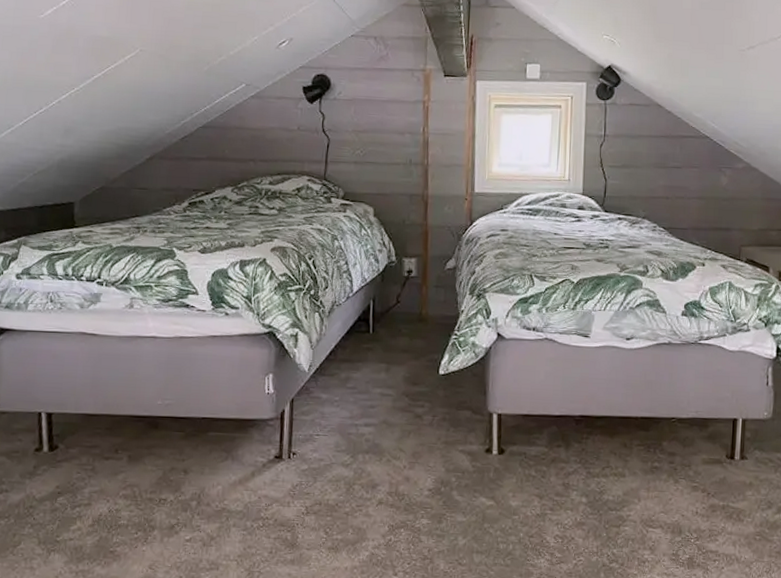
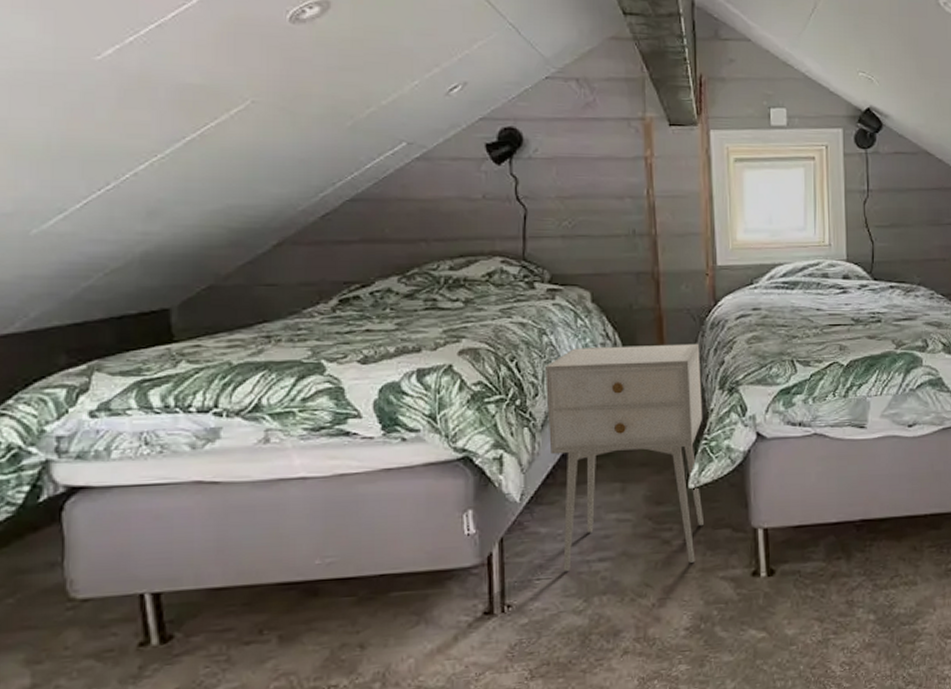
nightstand: none [333,252,456,436] -> present [546,343,703,572]

